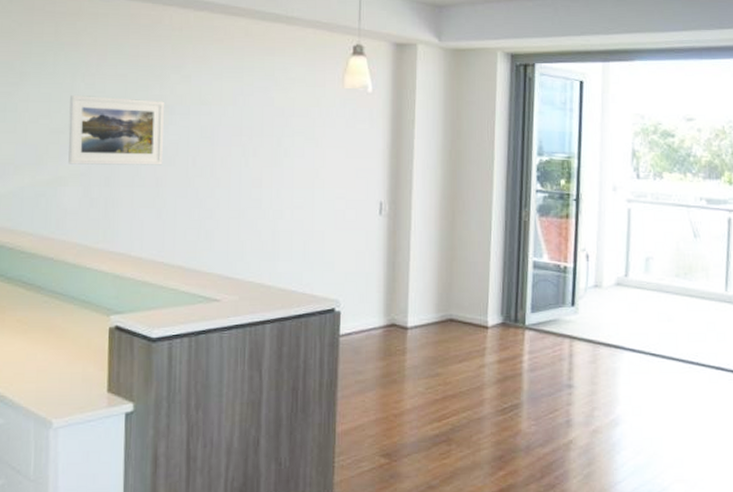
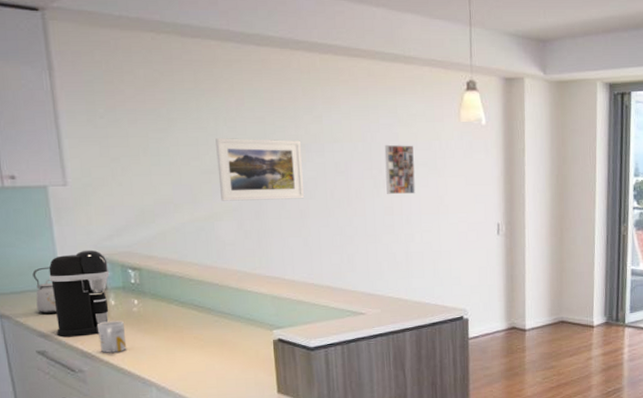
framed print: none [256,109,290,165] -> present [384,144,416,195]

